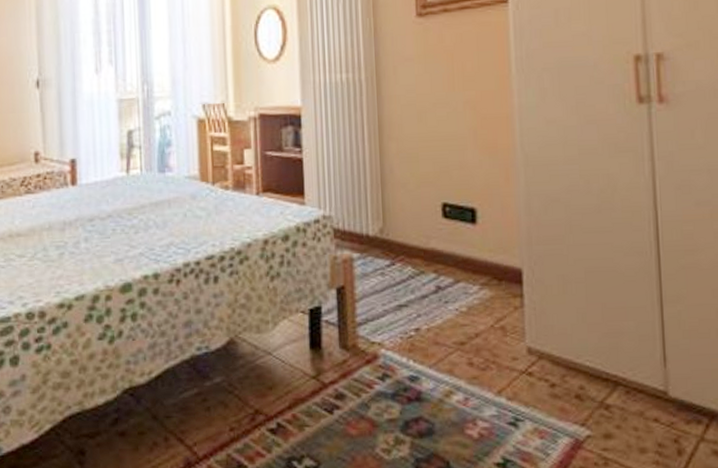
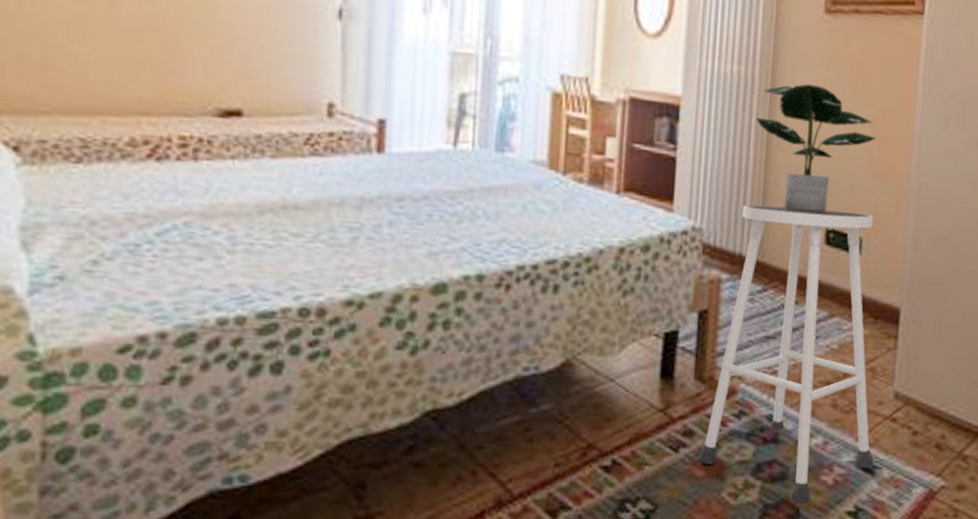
stool: none [351,186,515,458] -> present [698,204,874,504]
potted plant: none [366,79,478,192] -> present [755,83,876,214]

